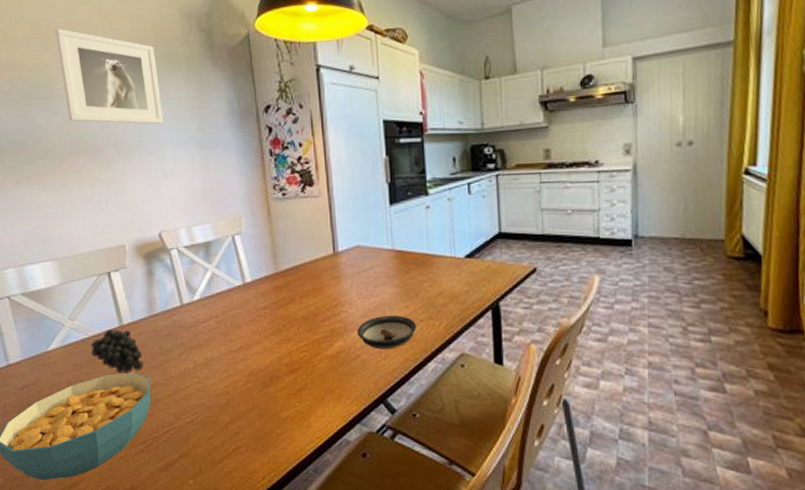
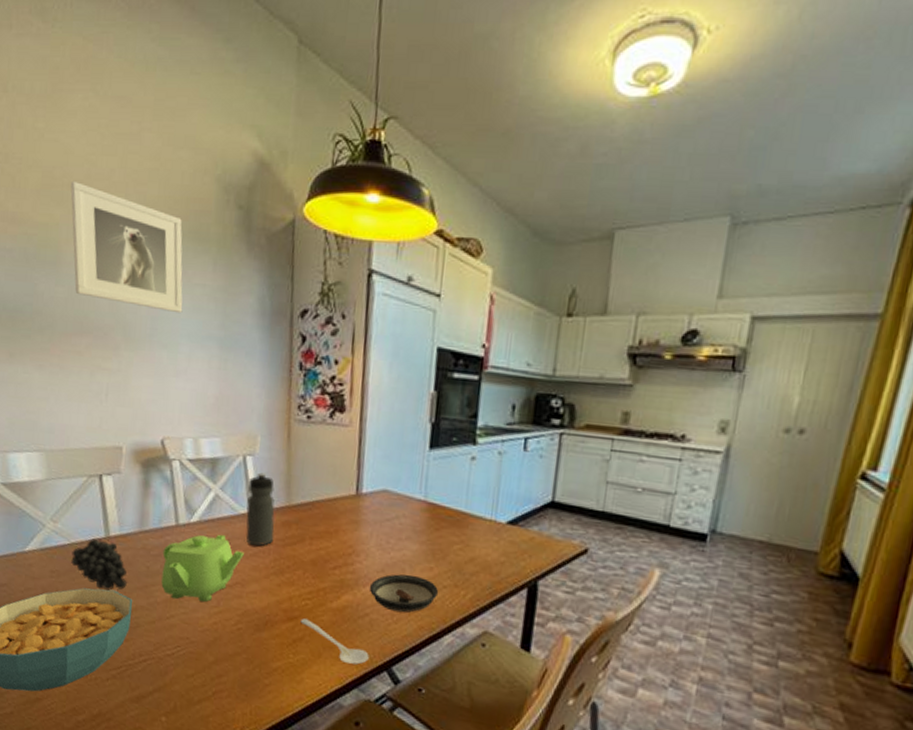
teapot: none [172,307,244,372] -> present [161,534,244,603]
water bottle: none [240,248,268,313] -> present [246,472,275,546]
stirrer: none [301,369,366,402] -> present [300,618,369,665]

